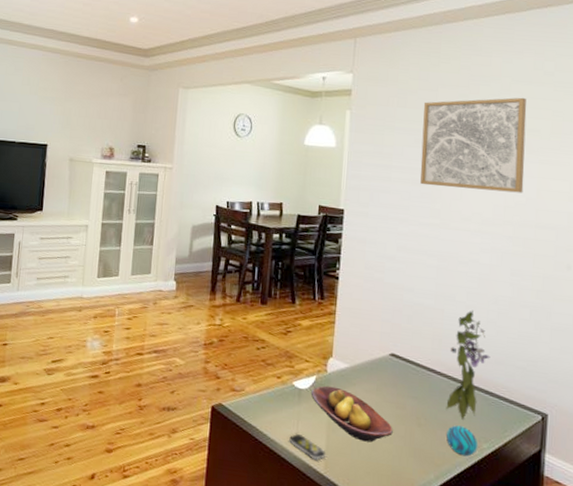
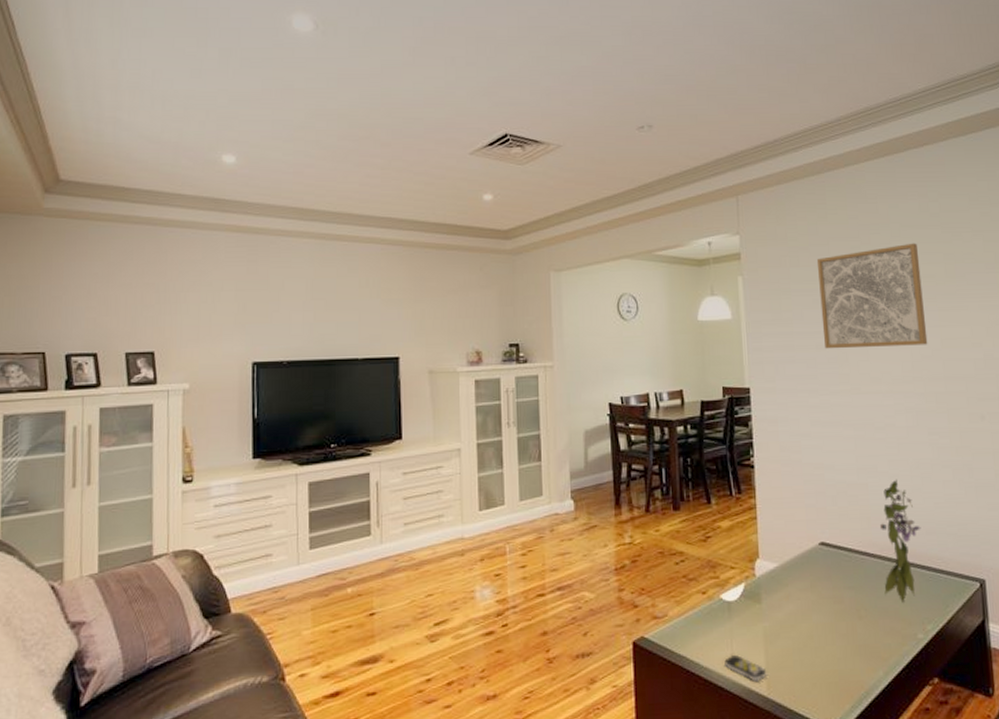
fruit bowl: present [310,385,393,443] -> none [741,592,834,649]
decorative ball: present [445,425,478,457] -> none [888,610,923,644]

